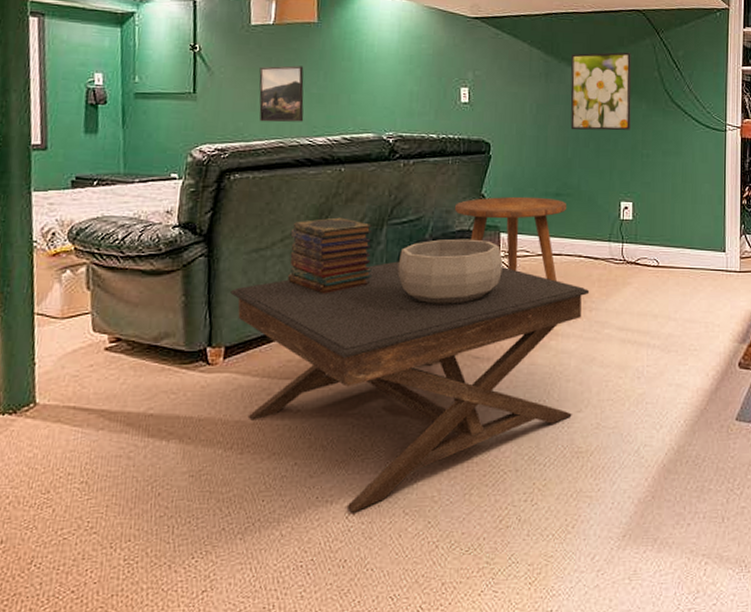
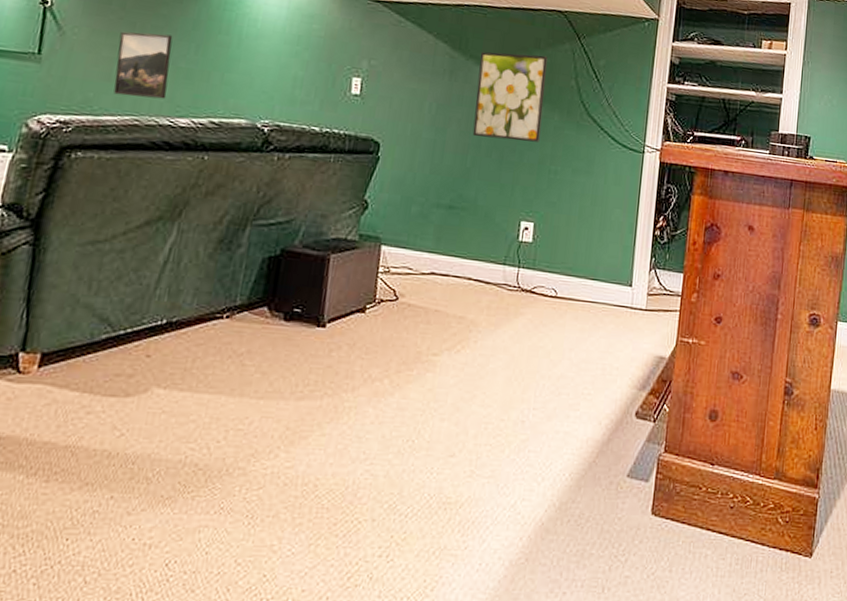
coffee table: present [230,261,590,513] -> none [55,268,477,560]
book stack: present [288,217,373,294] -> none [126,212,234,300]
decorative bowl: present [398,238,503,304] -> none [258,247,381,323]
side table: present [455,196,566,282] -> none [332,203,460,306]

